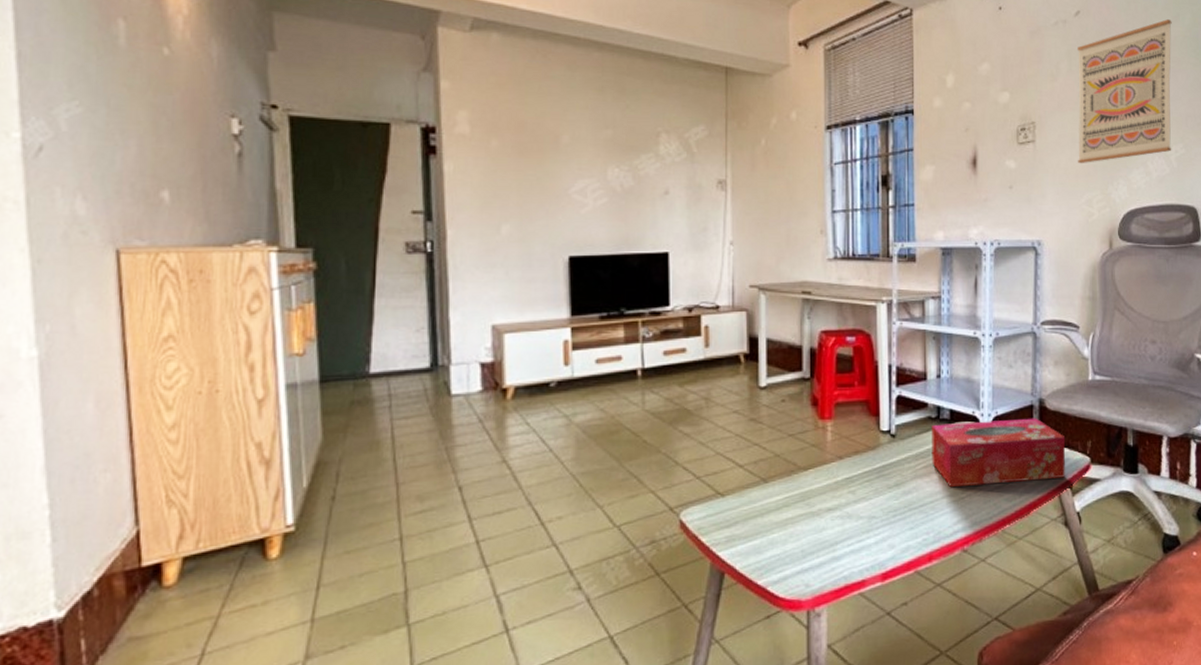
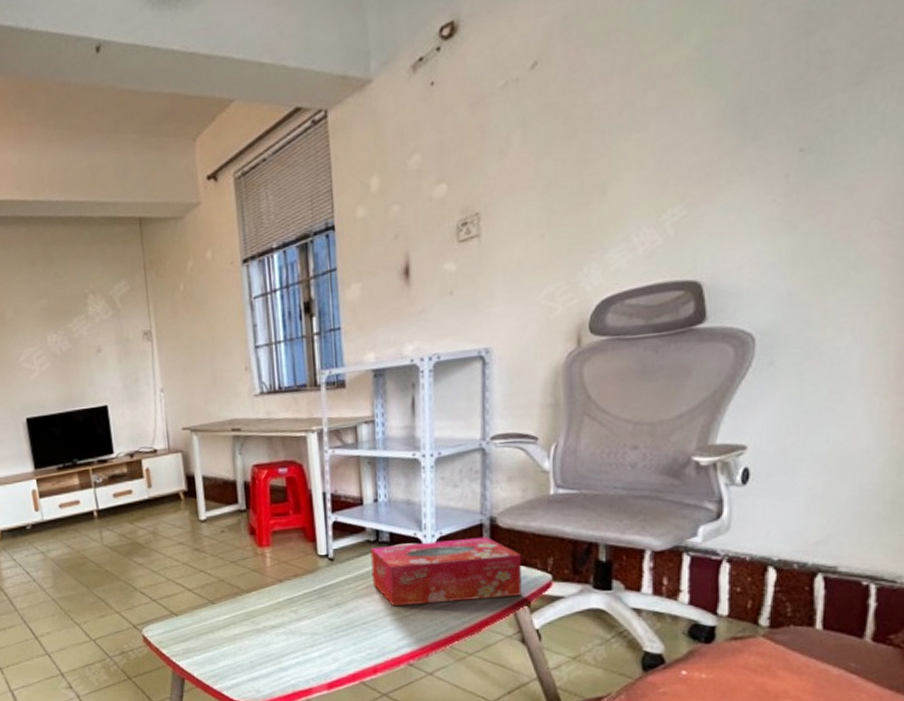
wall art: present [1078,19,1172,164] -> none [534,42,671,253]

